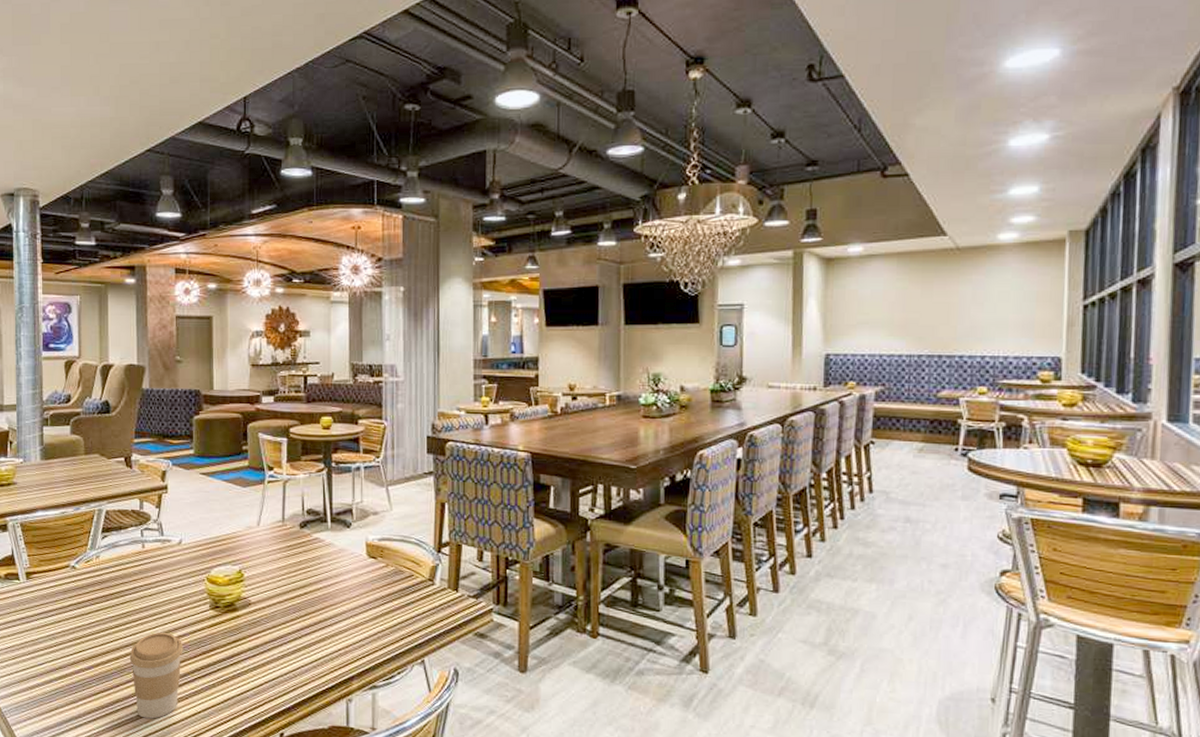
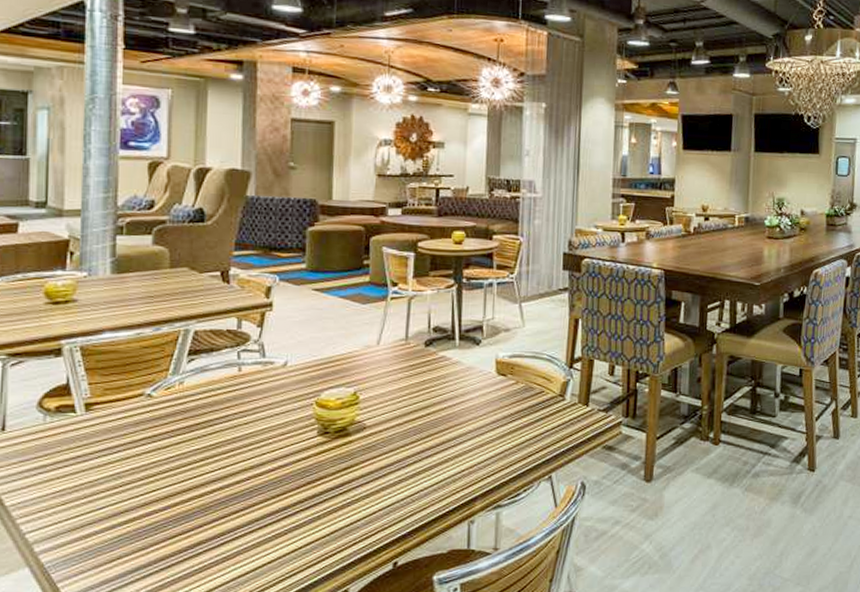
coffee cup: present [129,632,183,719] -> none [216,463,284,560]

